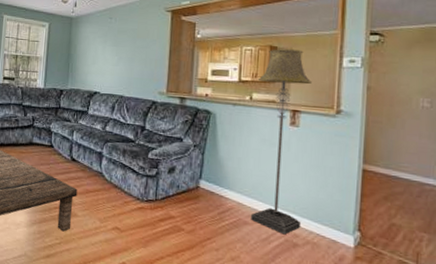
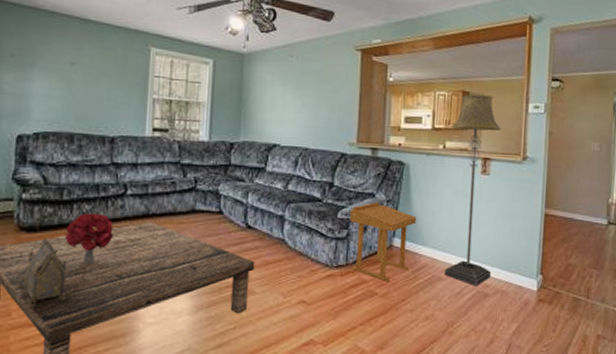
side table: none [159,145,223,219] -> present [350,201,417,281]

